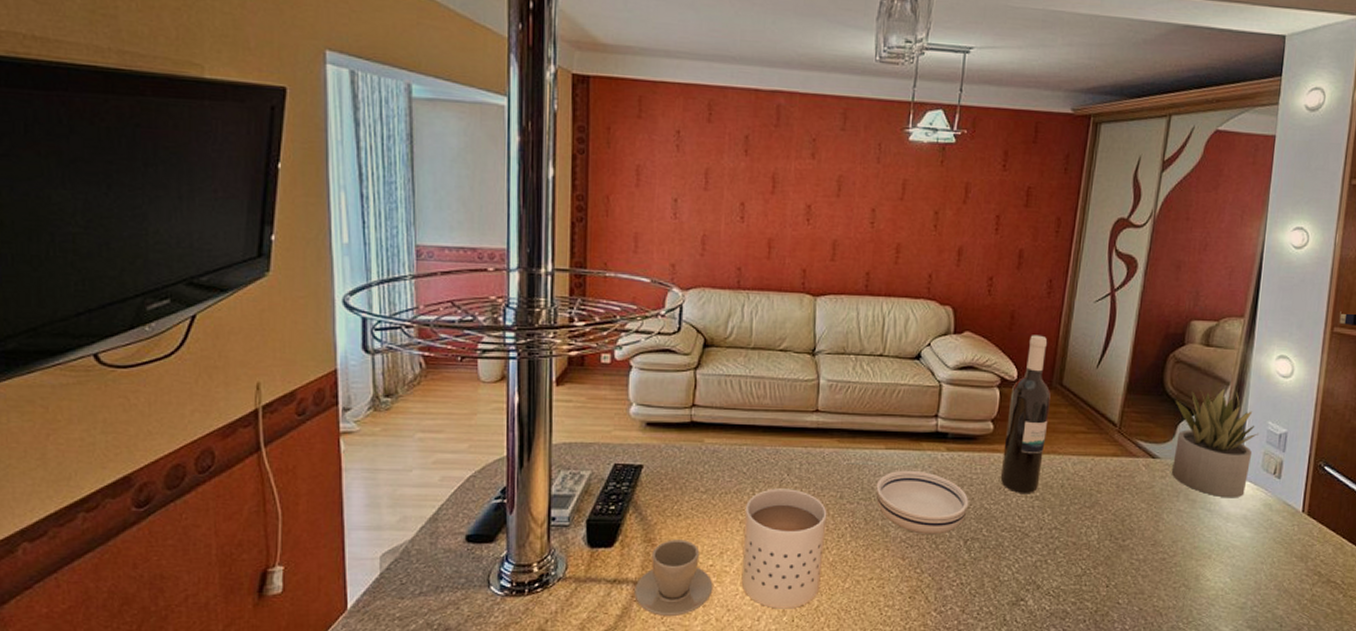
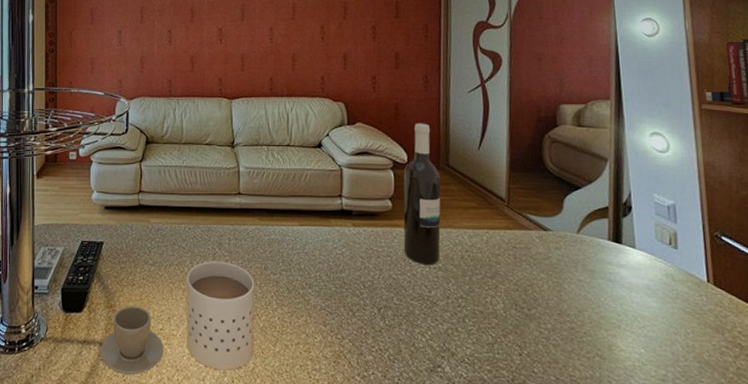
bowl: present [875,470,969,534] -> none [294,244,378,303]
succulent plant: present [1172,388,1260,498] -> none [557,164,647,269]

